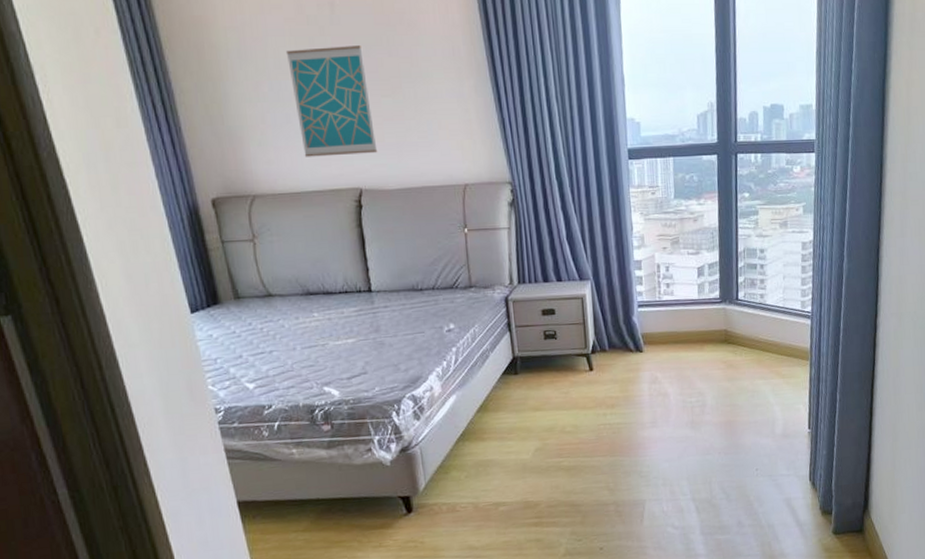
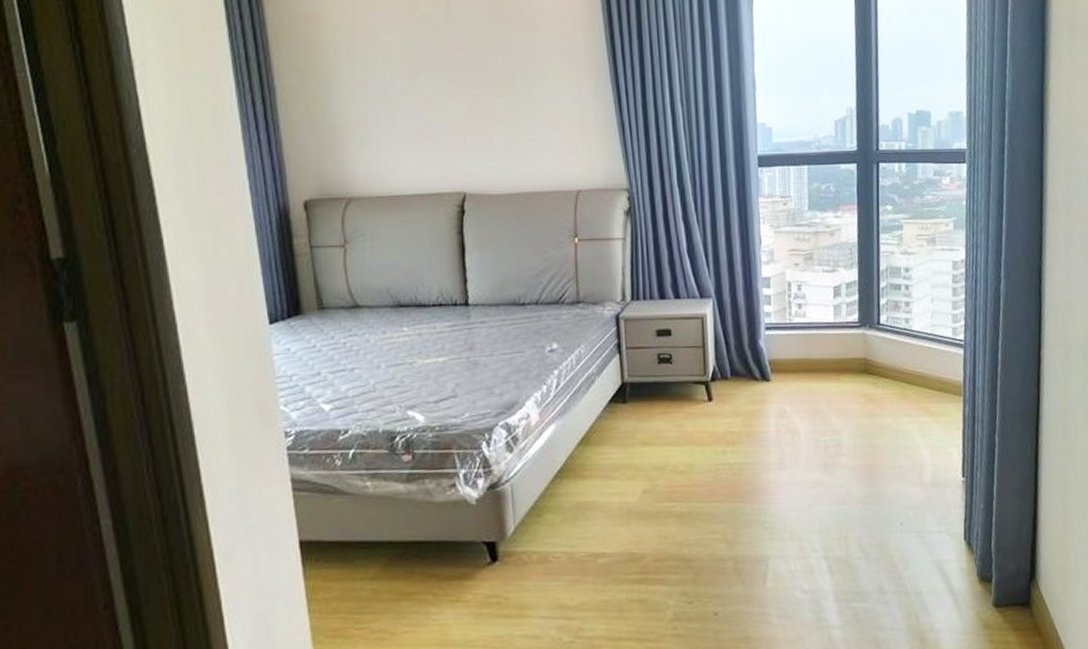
wall art: present [285,45,378,157] -> none [396,44,486,159]

